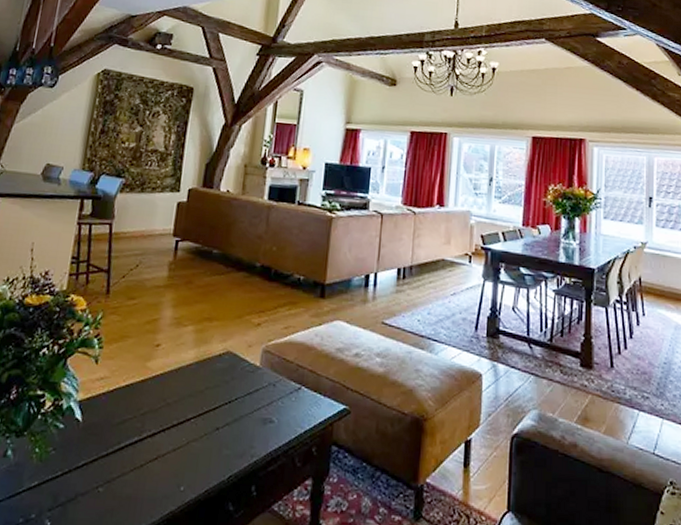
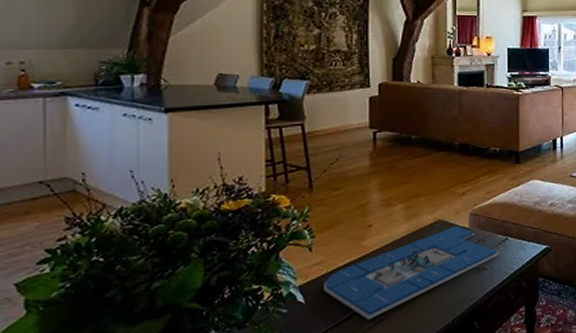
board game: none [102,361,290,457] -> present [324,225,499,320]

